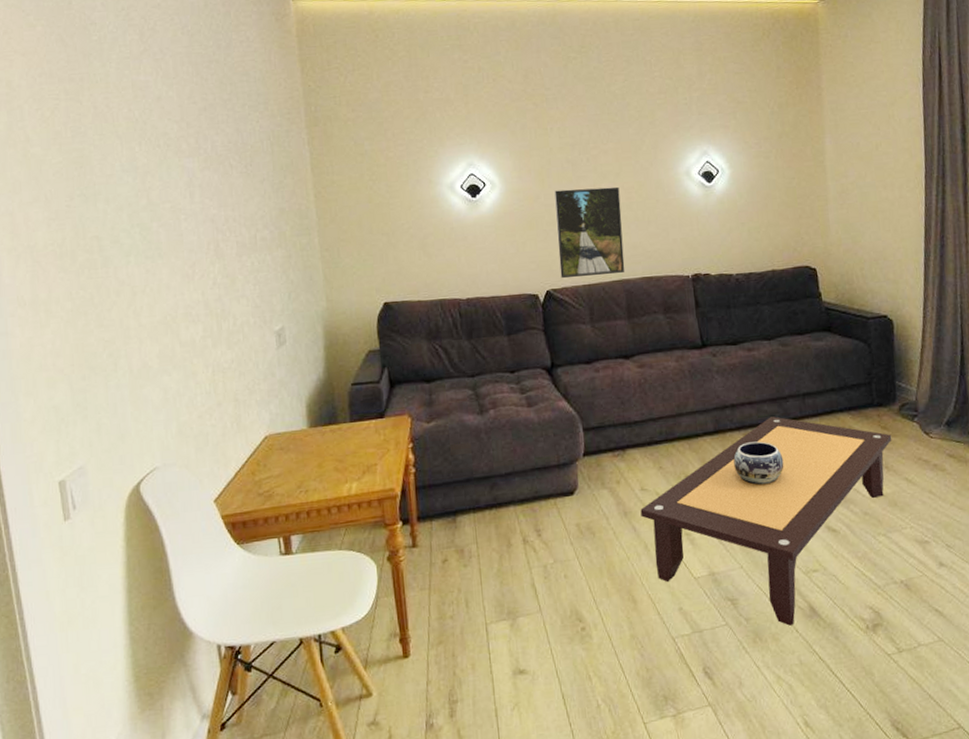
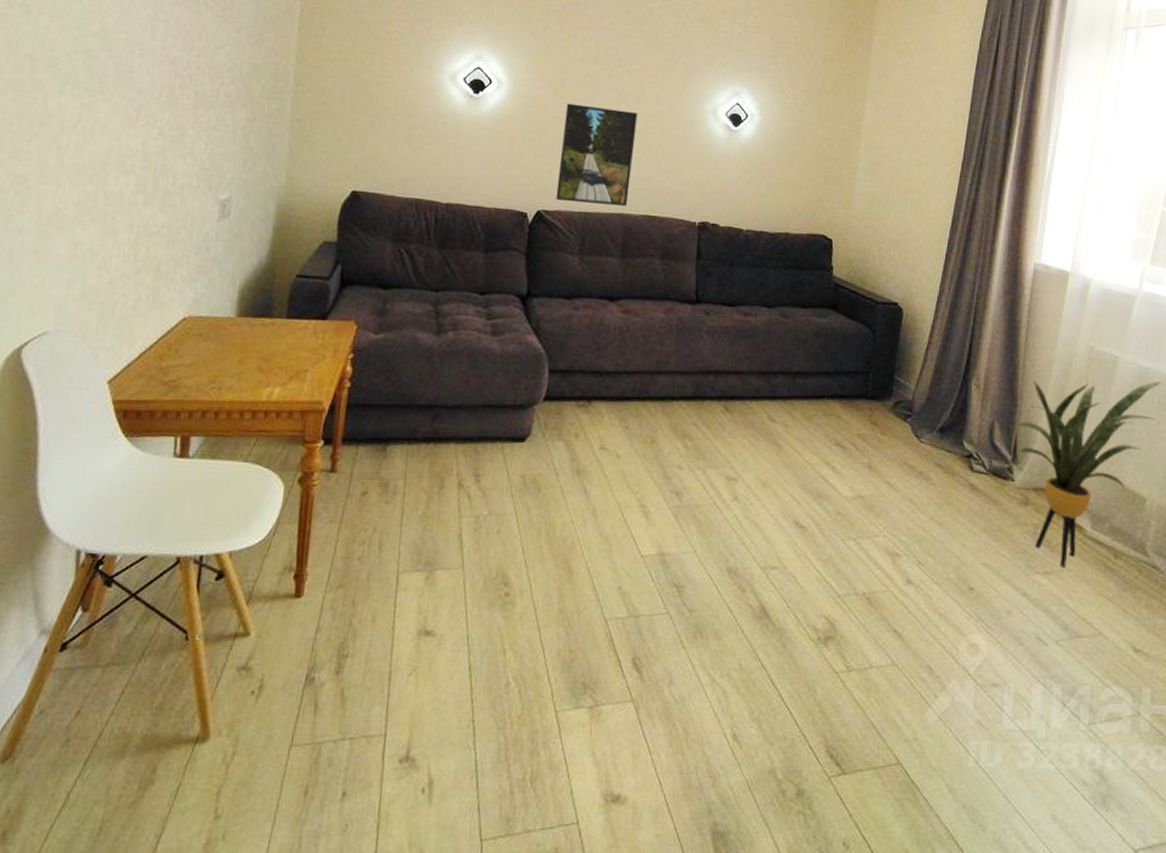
coffee table: present [640,416,892,626] -> none [595,391,881,625]
decorative bowl: present [733,441,784,486] -> none [707,415,762,465]

